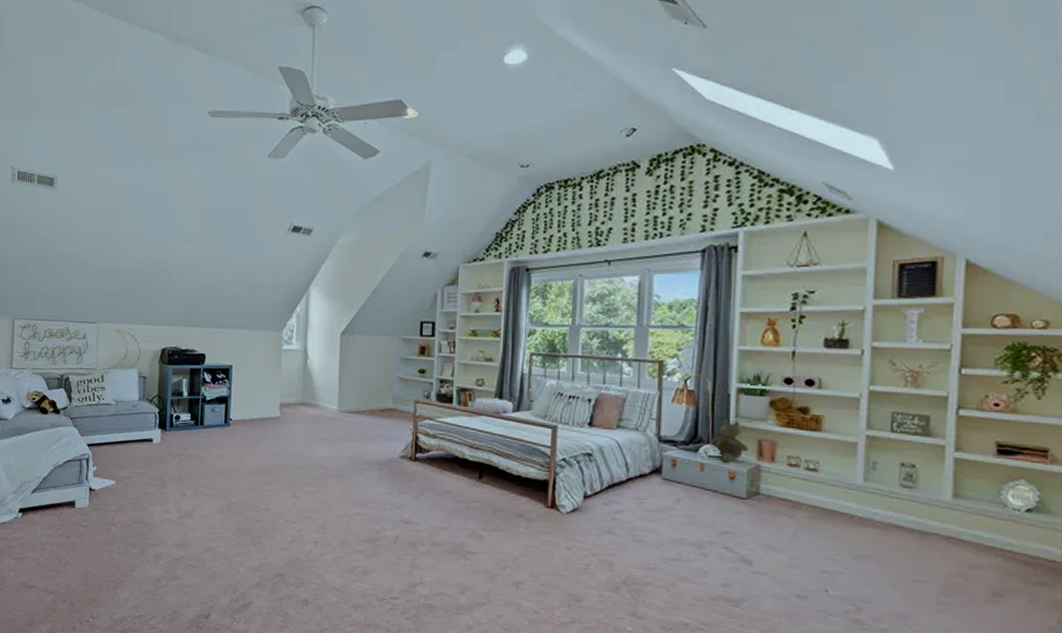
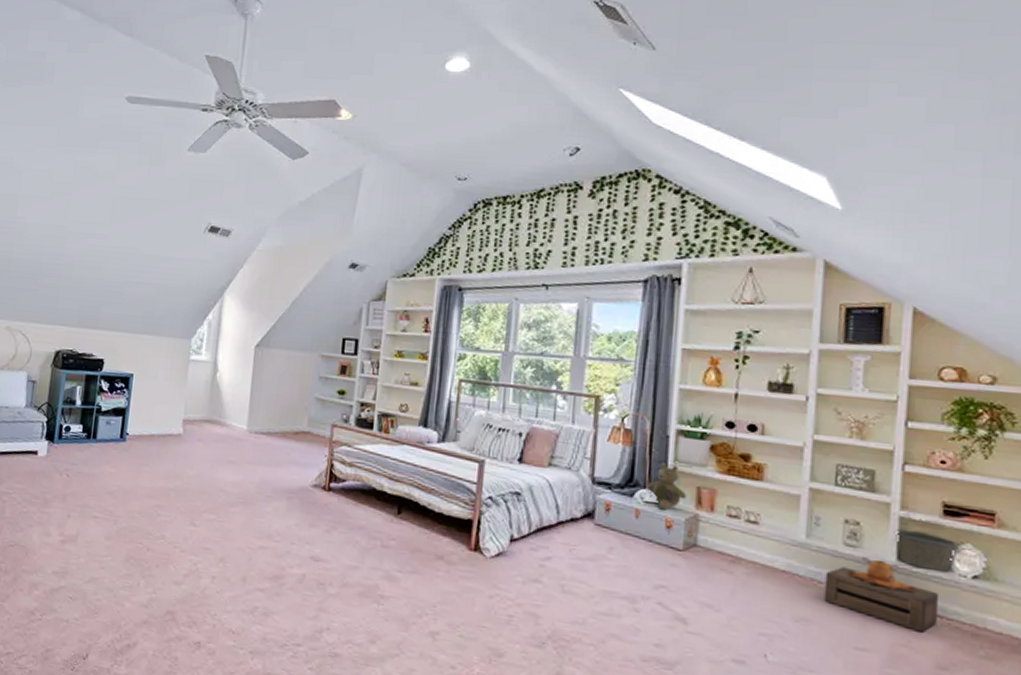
toy box: none [881,495,992,563] -> present [824,556,938,633]
basket: none [949,470,1012,508] -> present [894,529,959,574]

